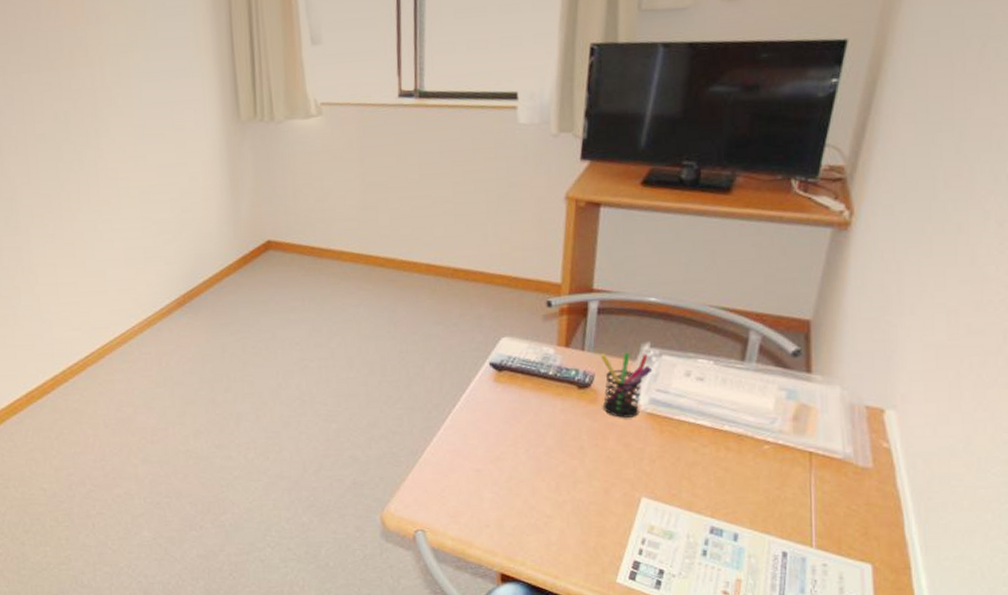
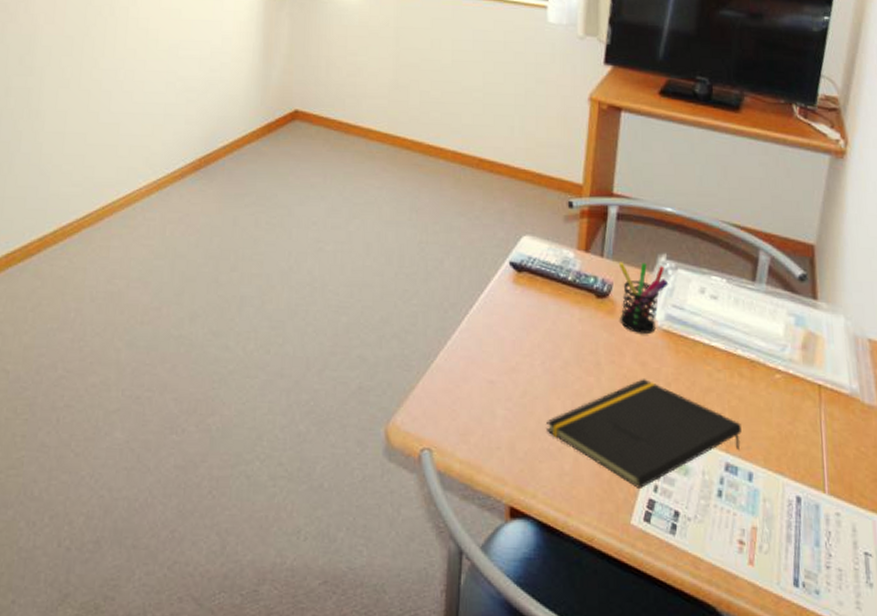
notepad: none [532,458,727,552] -> present [547,379,741,488]

